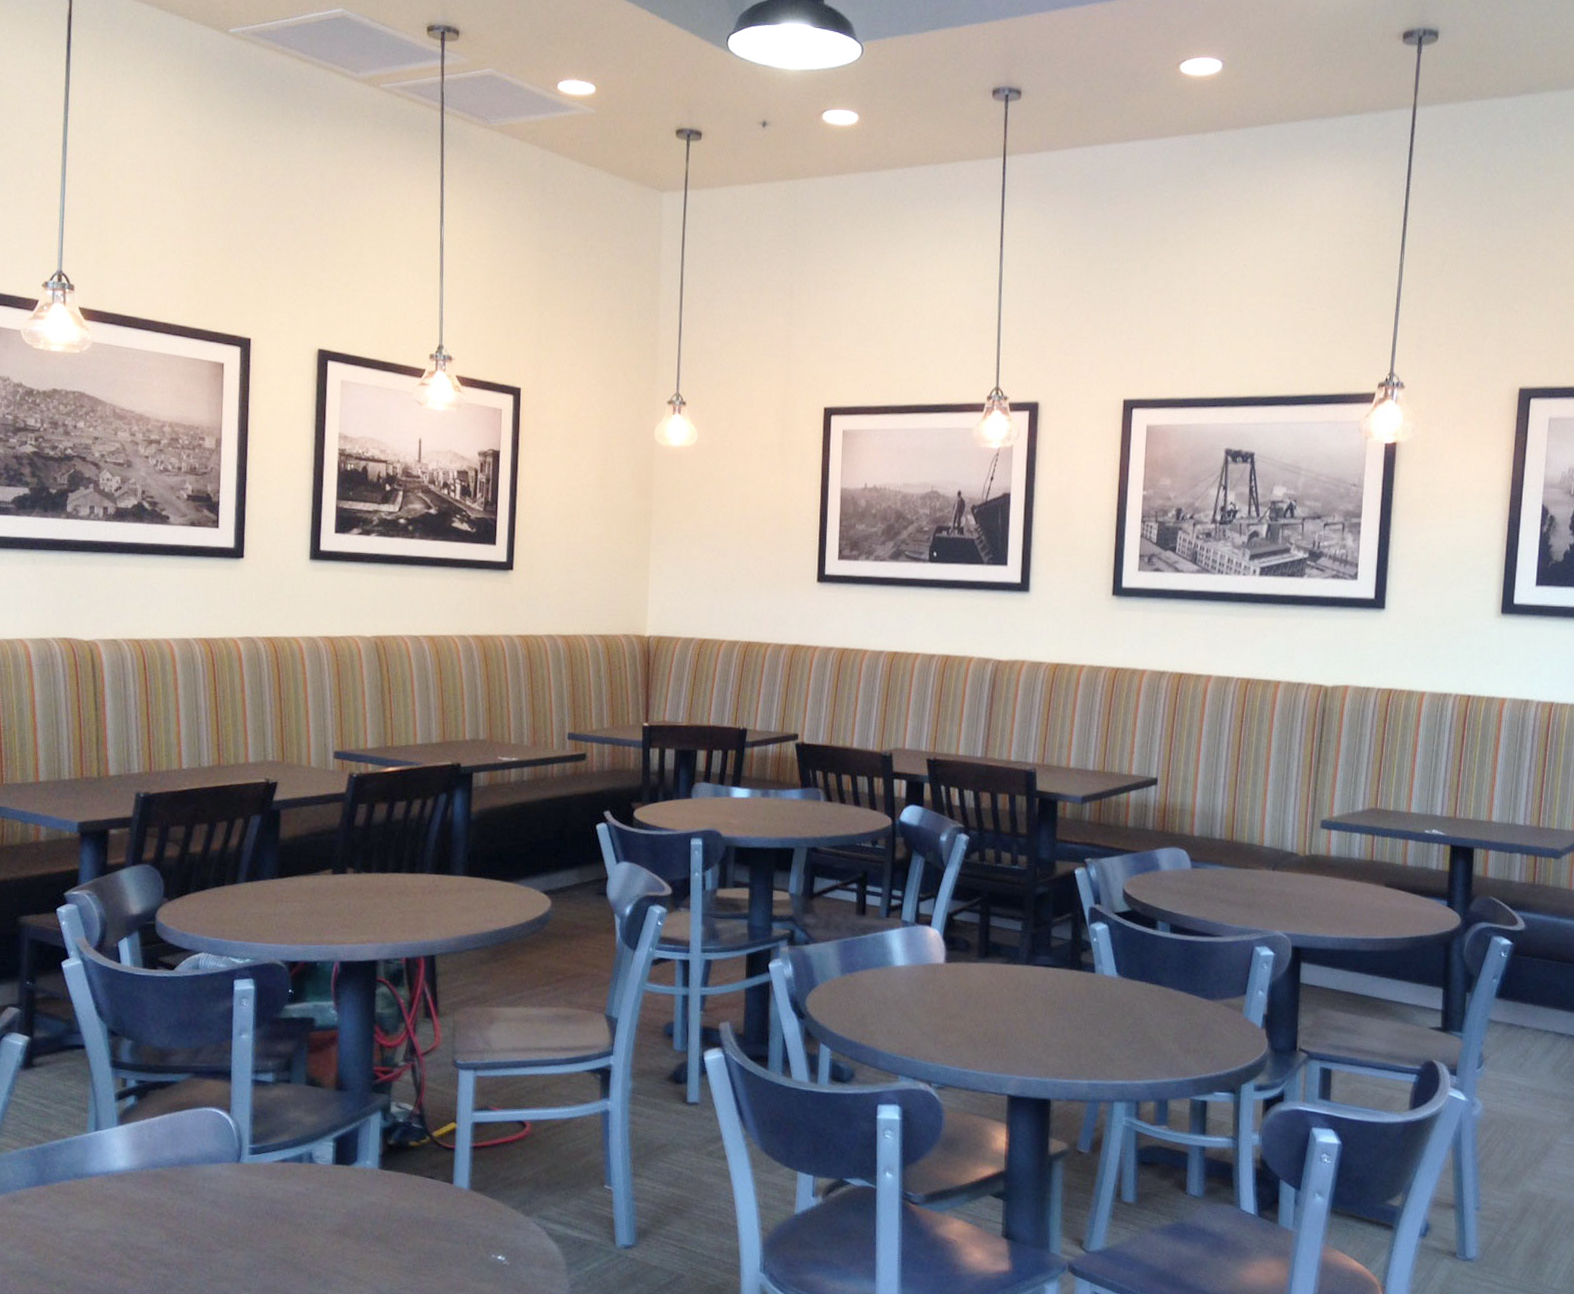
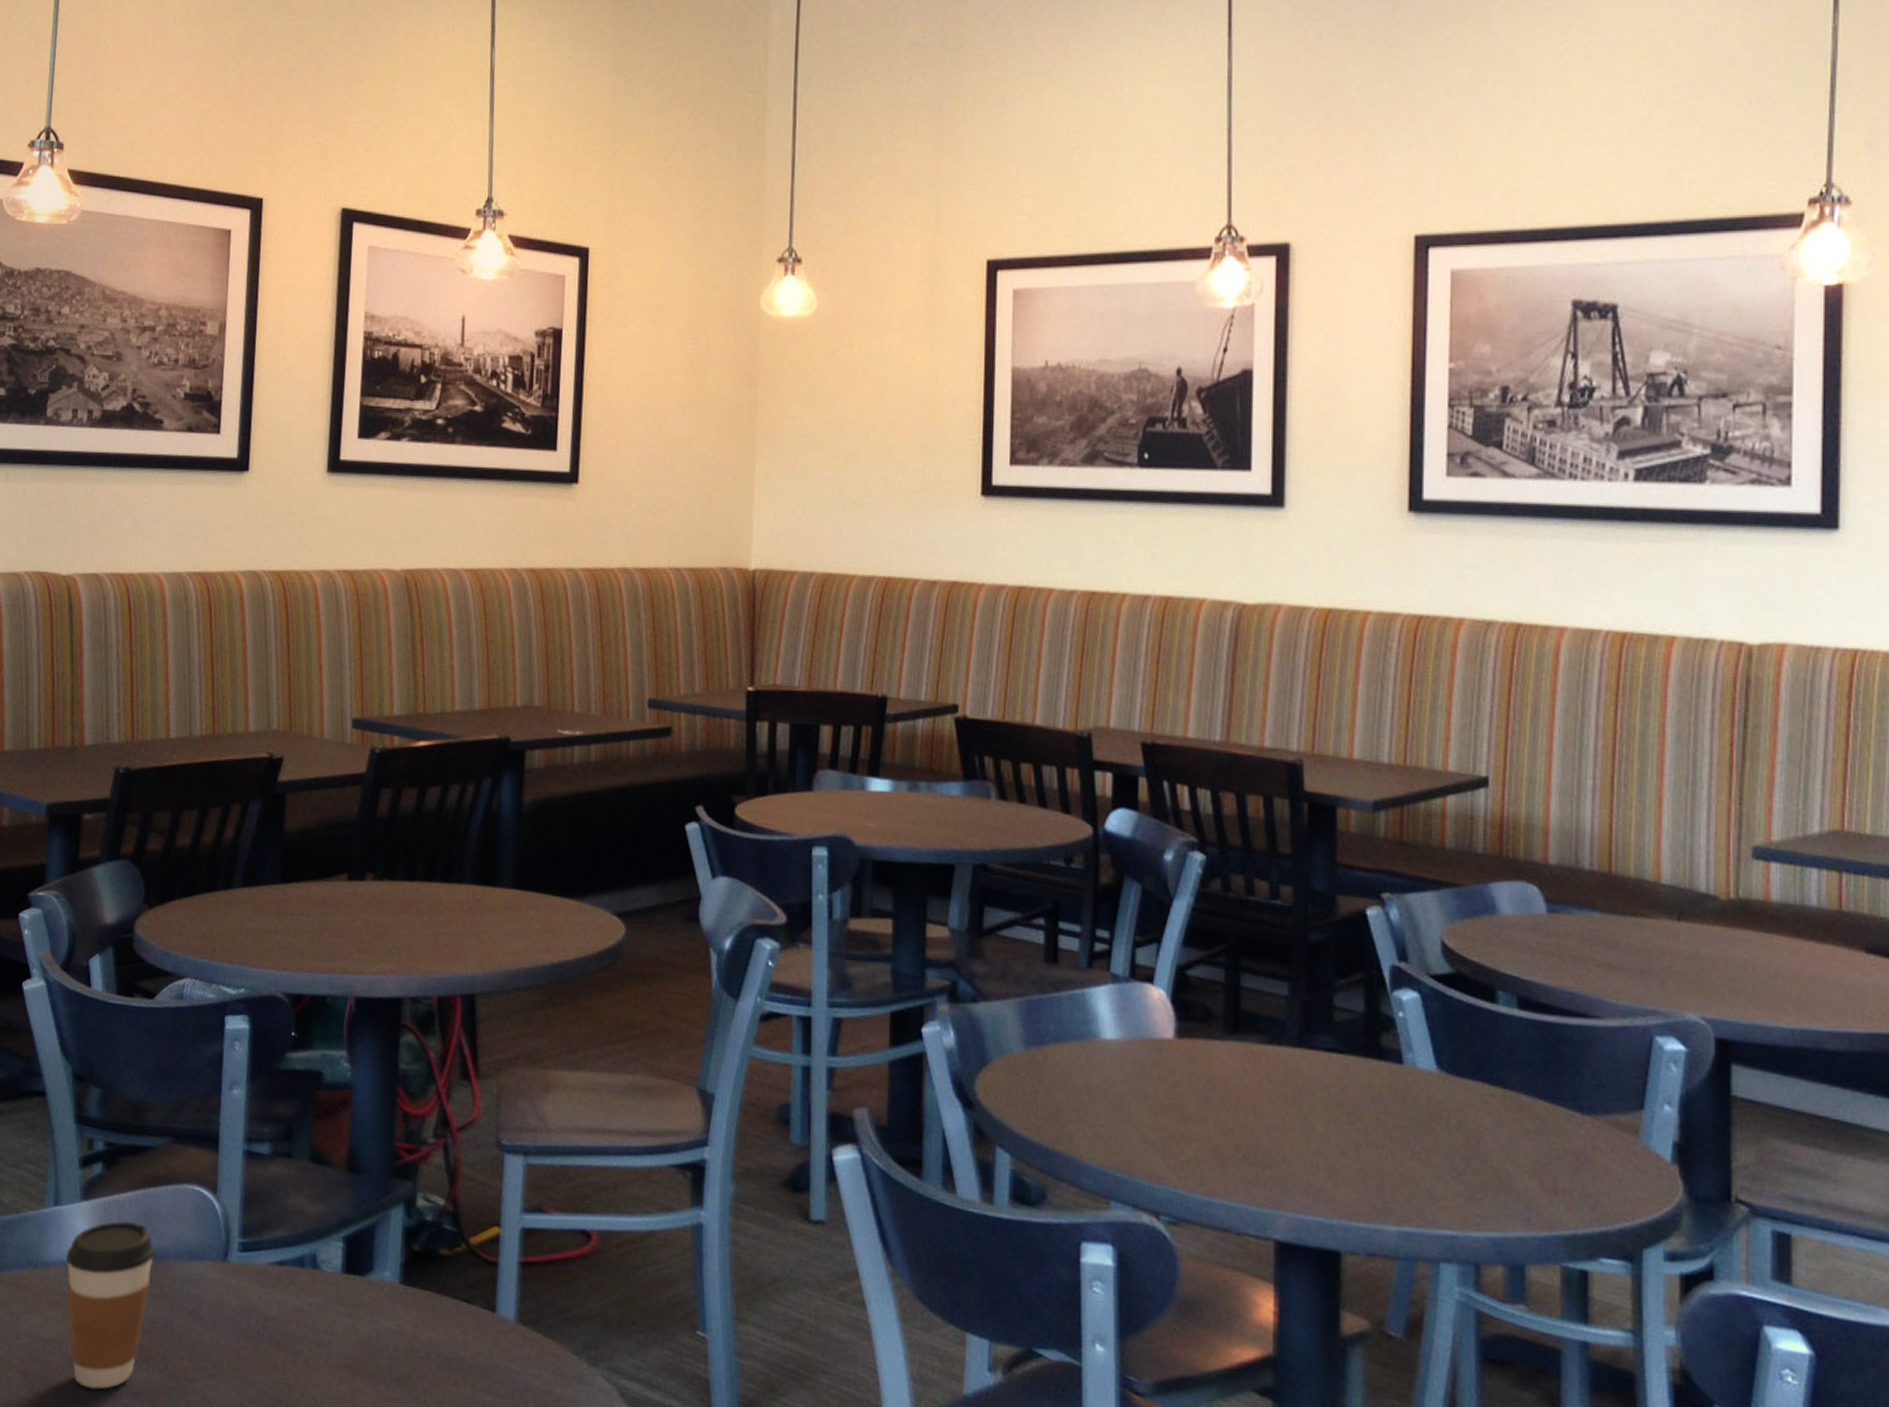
coffee cup: none [106,1139,180,1265] -> present [65,1221,155,1390]

